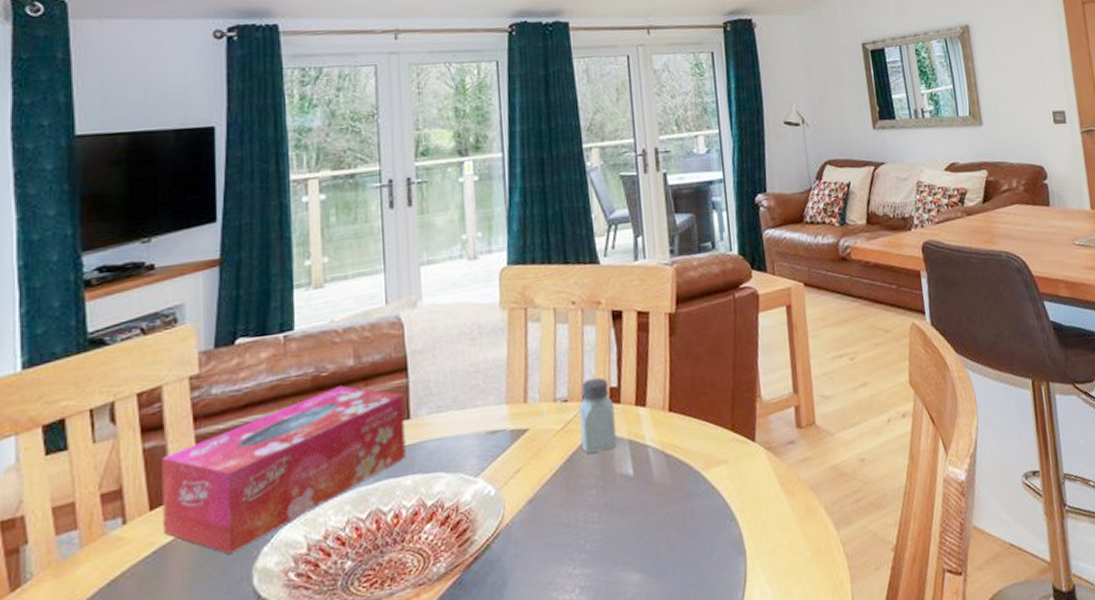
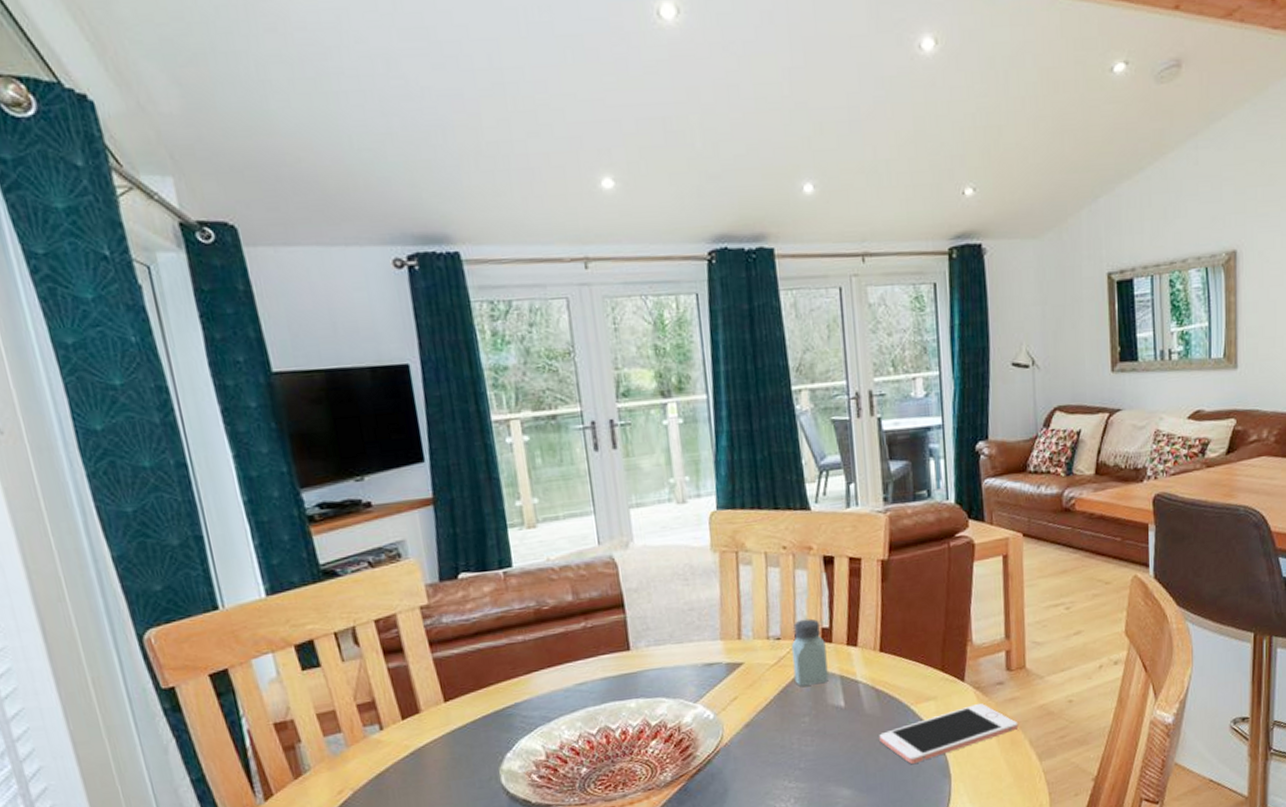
tissue box: present [162,385,406,554] -> none [406,619,629,758]
cell phone: none [670,465,813,541] -> present [879,703,1019,765]

